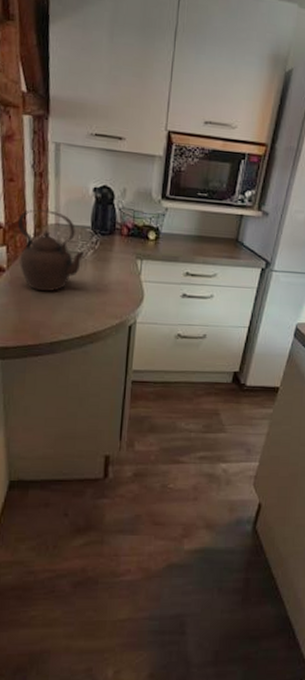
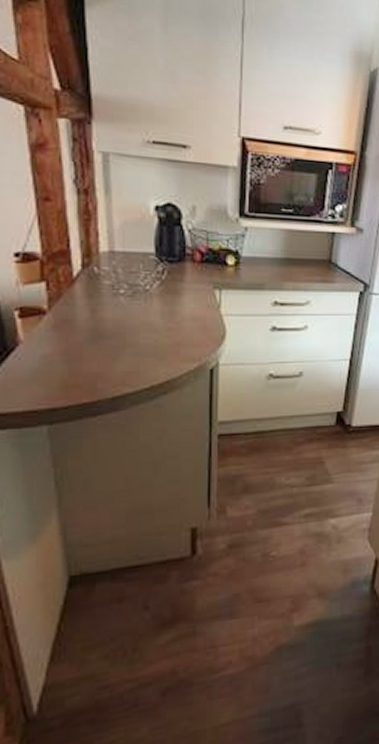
teapot: present [17,209,86,292] -> none [58,234,150,336]

